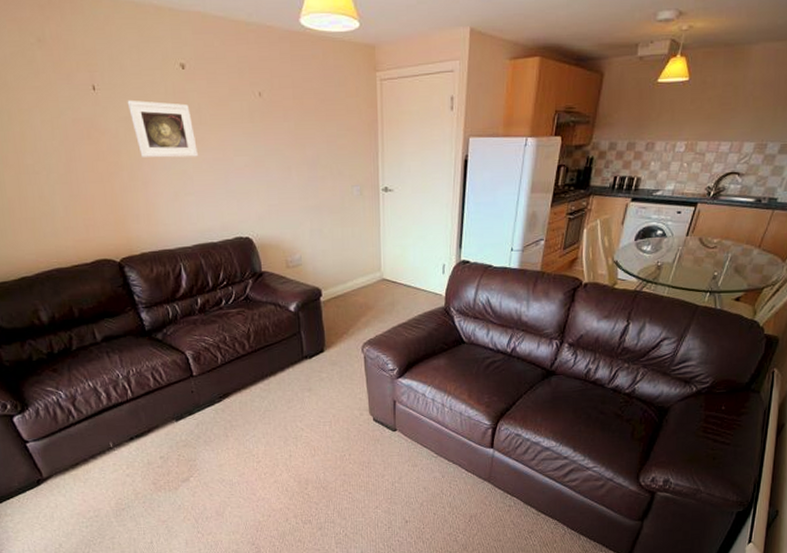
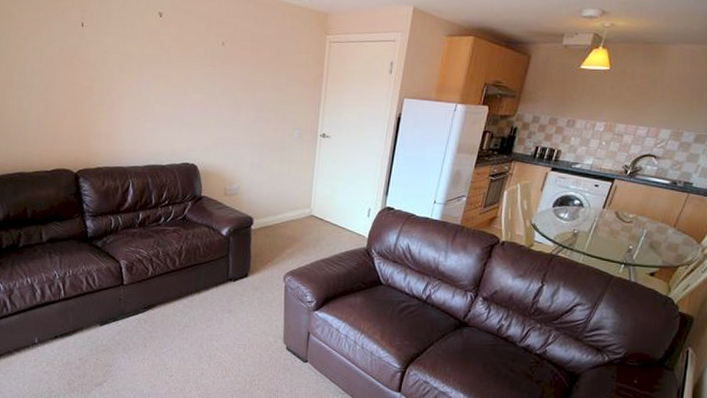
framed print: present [127,99,198,158] -> none [108,37,162,90]

